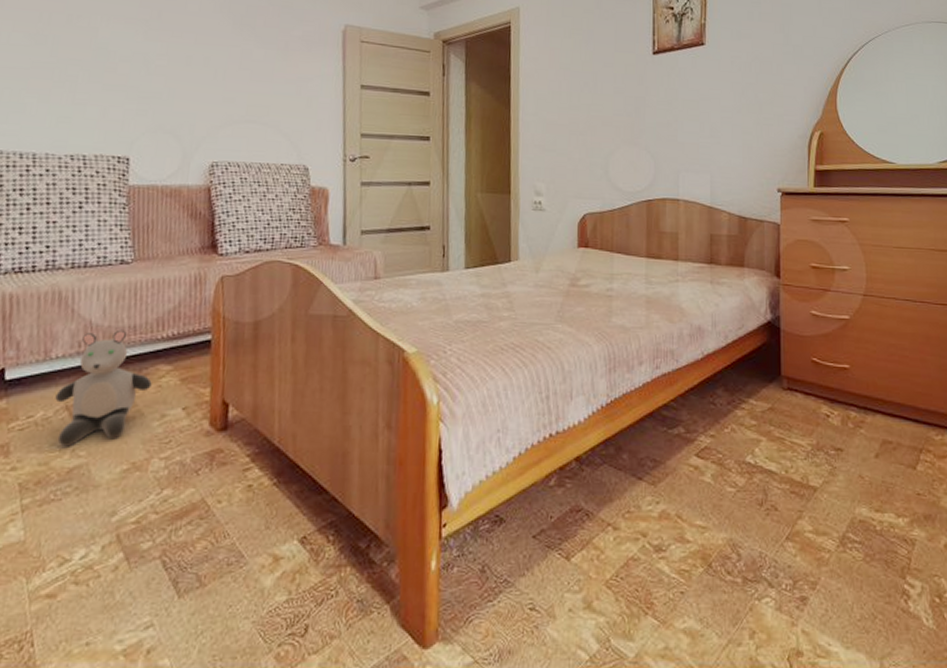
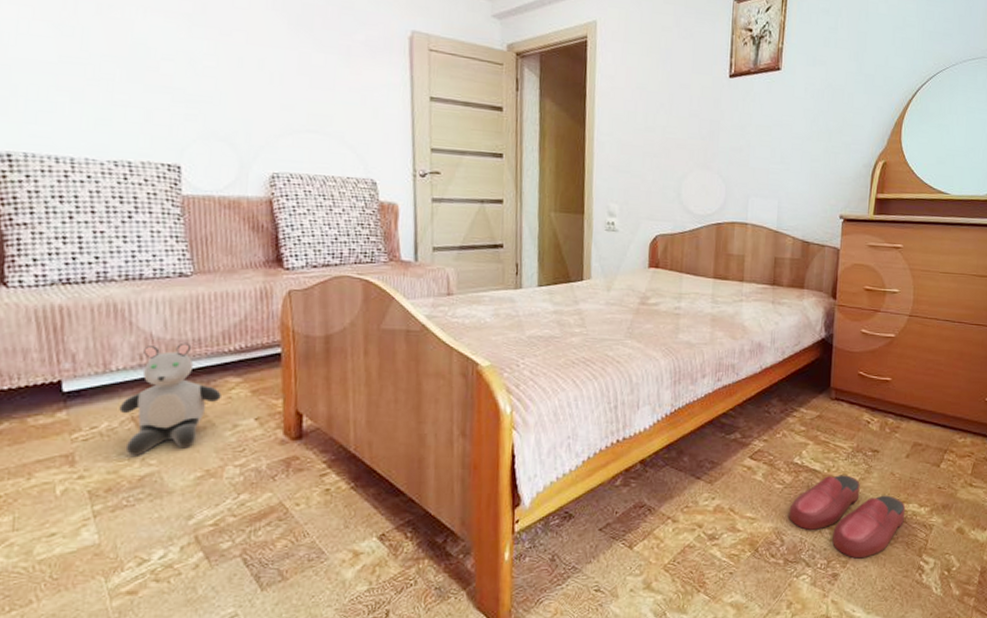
slippers: none [744,477,881,579] -> present [789,475,906,559]

